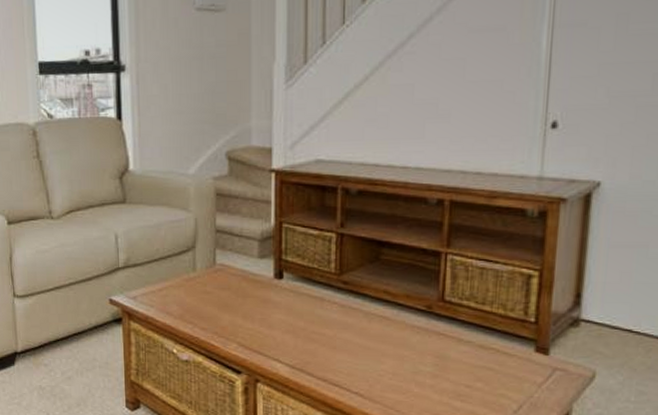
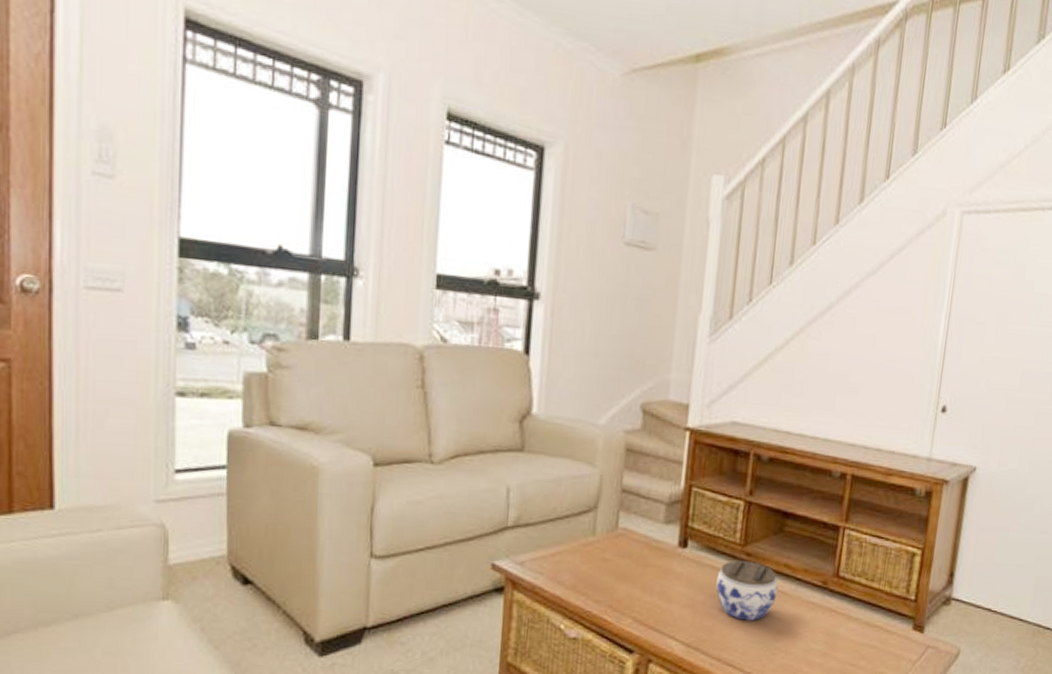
jar: none [315,288,380,345] -> present [716,560,779,621]

